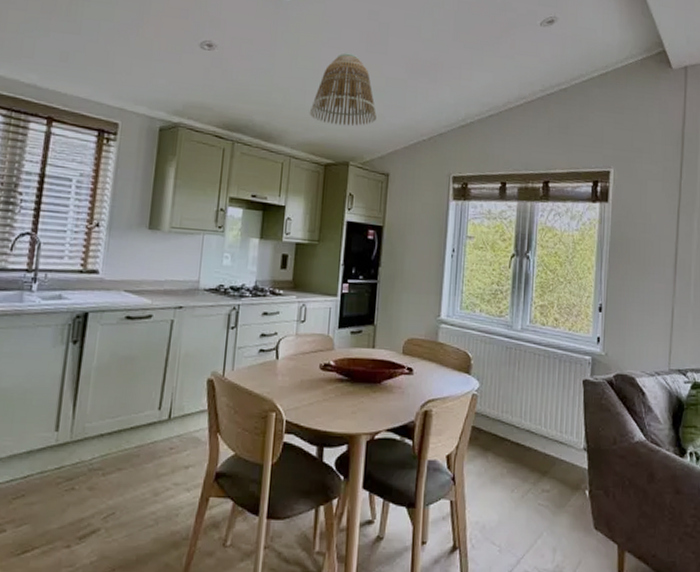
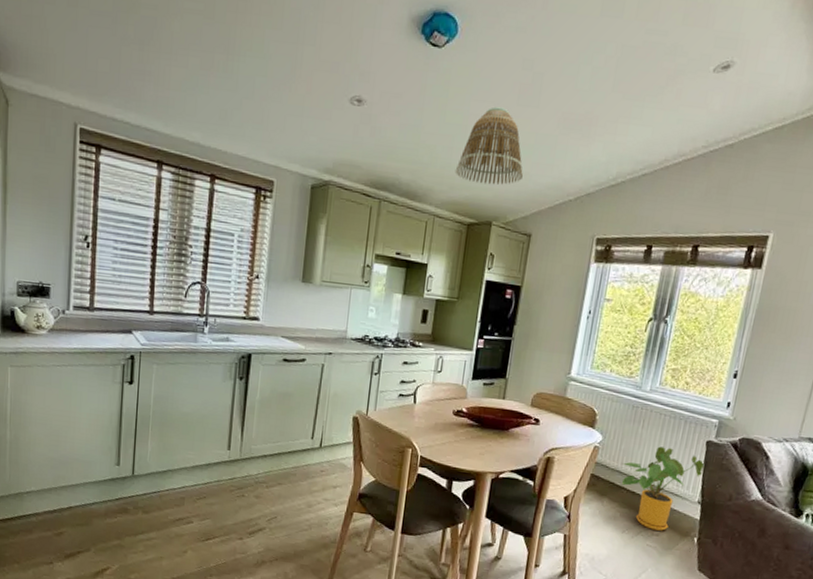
house plant: none [504,389,585,486] -> present [621,446,705,531]

